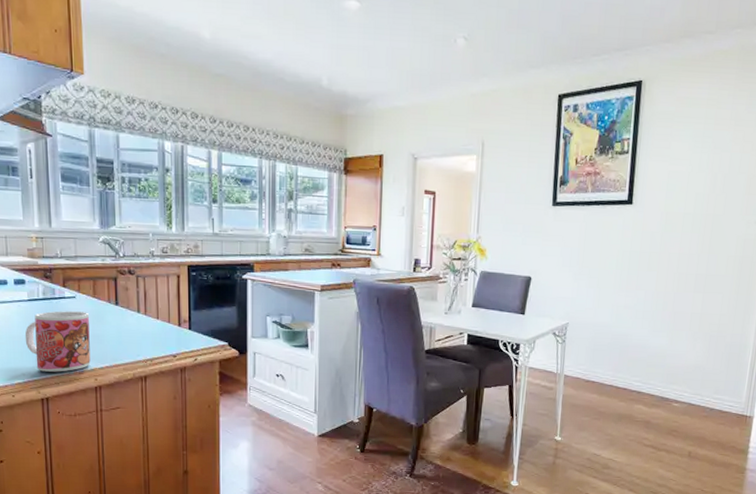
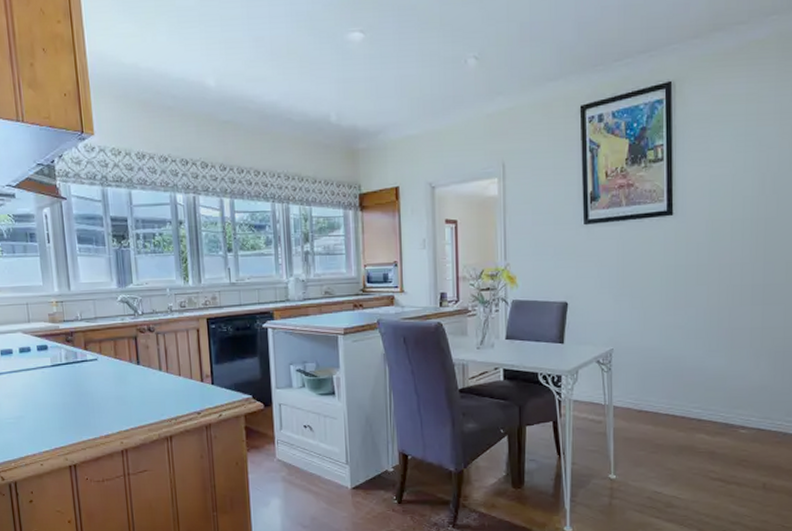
mug: present [24,311,91,372] -> none [50,374,116,438]

